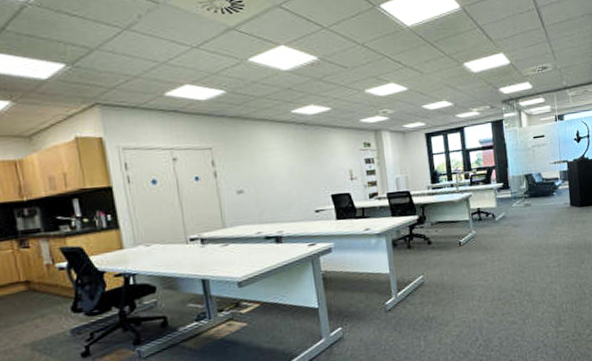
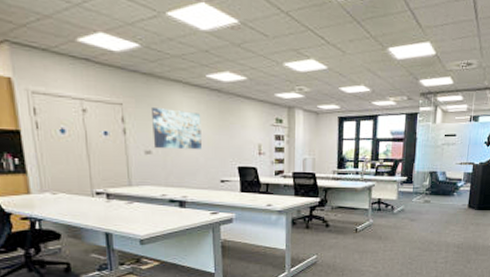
wall art: none [239,147,293,188] -> present [150,106,202,150]

